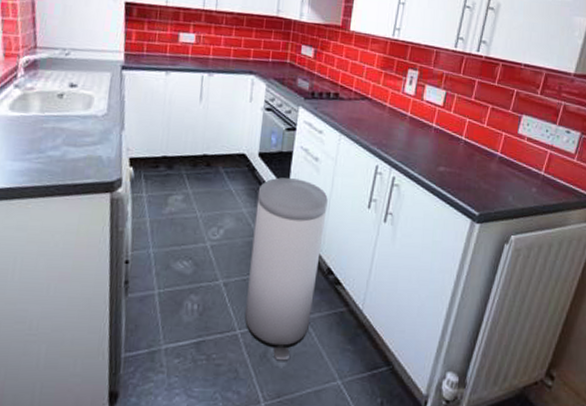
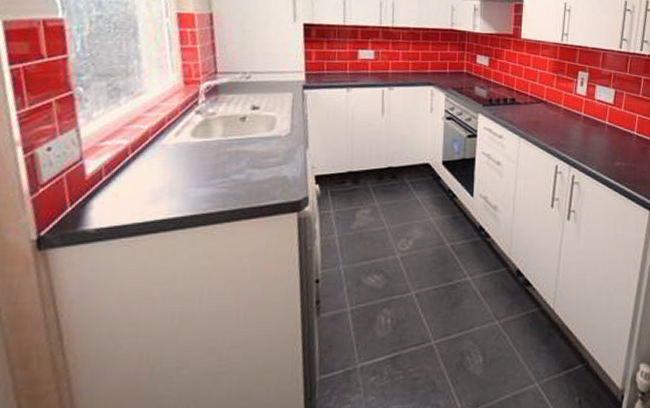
pedal bin: present [244,177,328,361] -> none [438,184,512,369]

